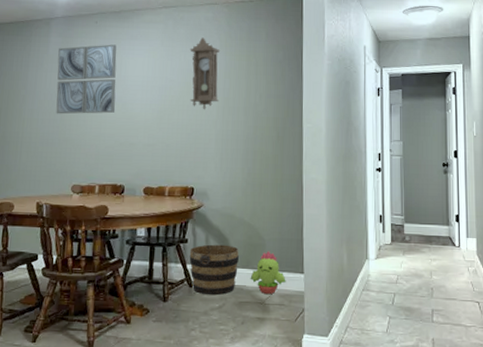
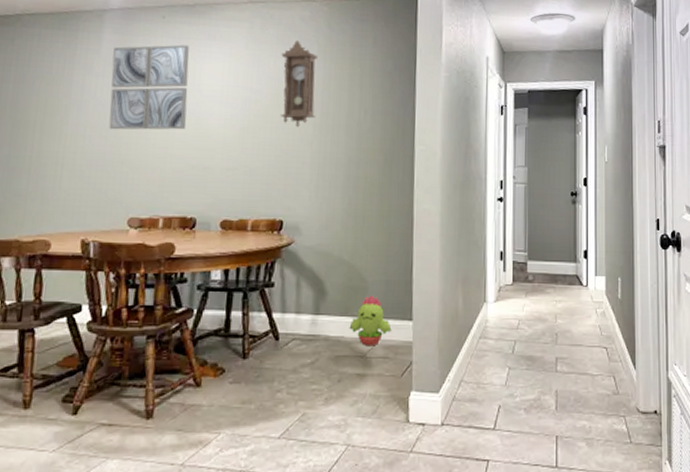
bucket: present [189,244,240,296] -> none [275,288,337,349]

